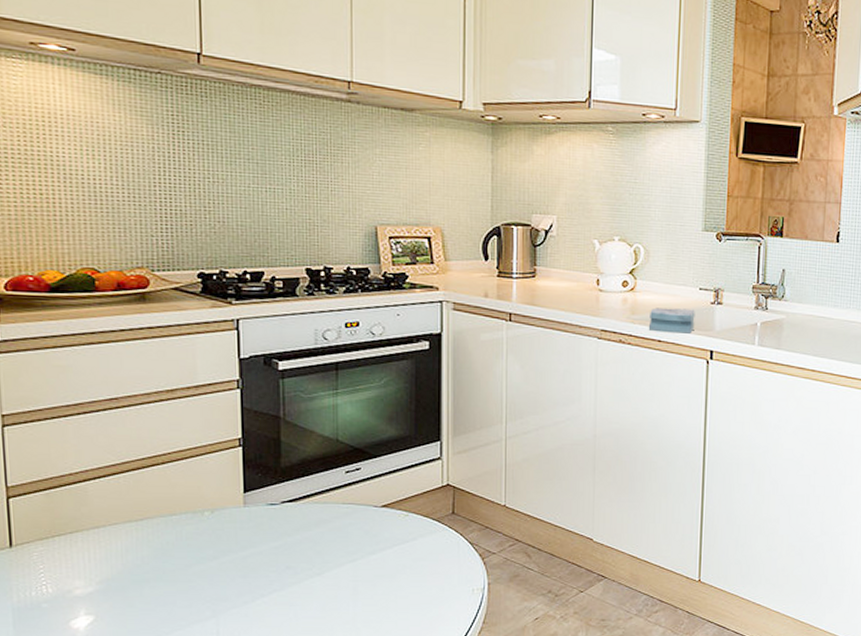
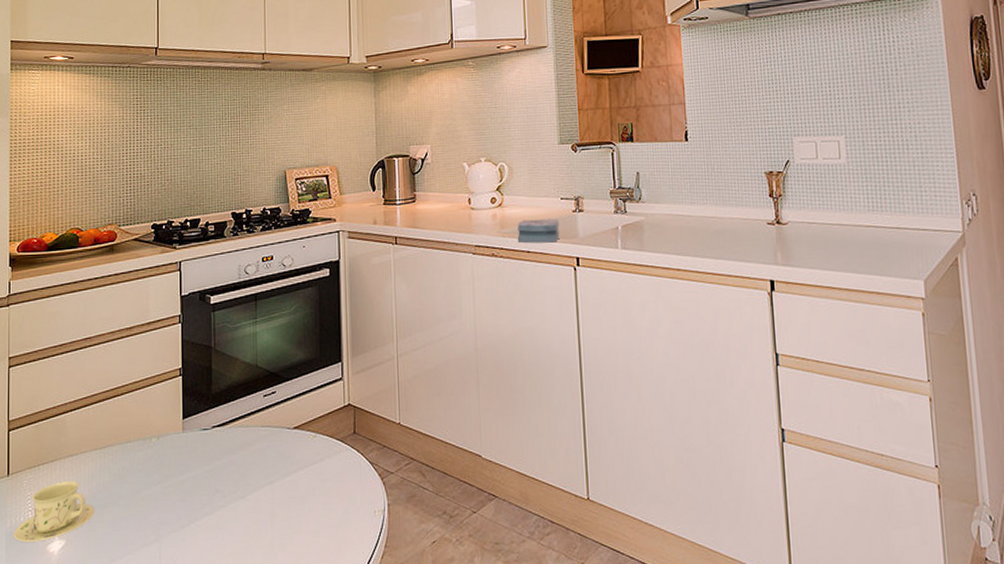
cup and saucer: none [22,553,131,617] -> present [13,480,94,542]

